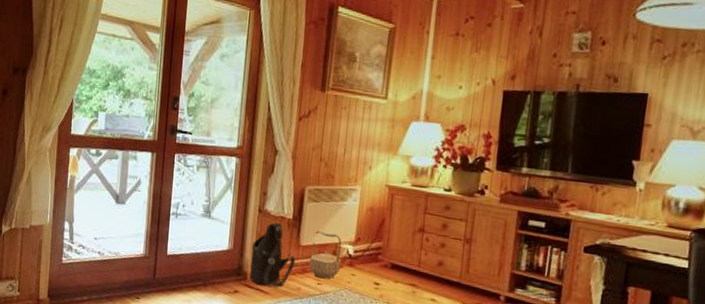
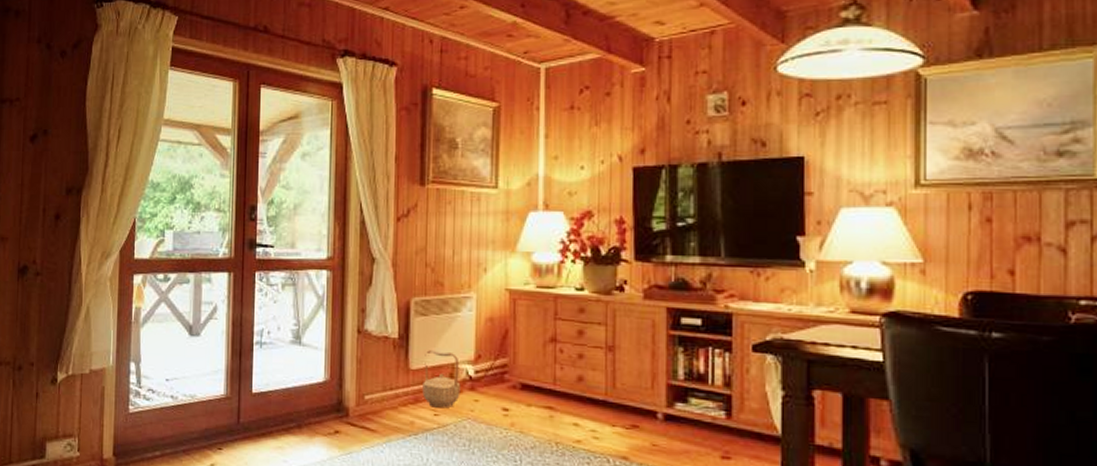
shoulder bag: present [249,222,296,287] -> none [351,344,406,422]

